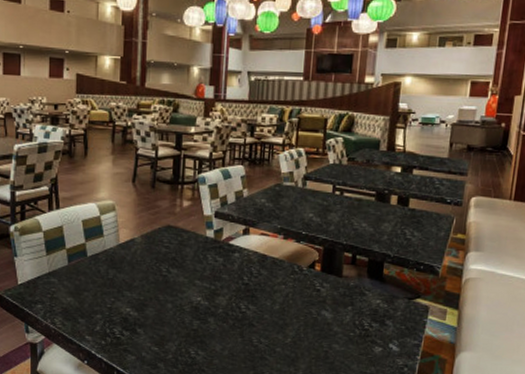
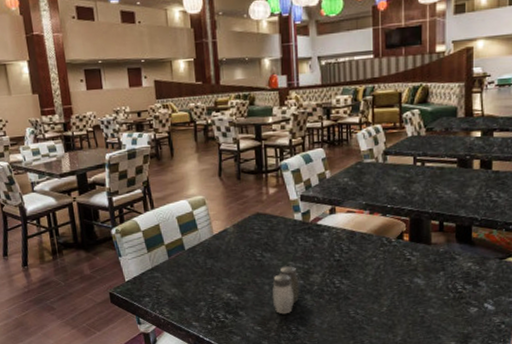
salt and pepper shaker: none [173,283,204,336] -> present [272,265,300,314]

